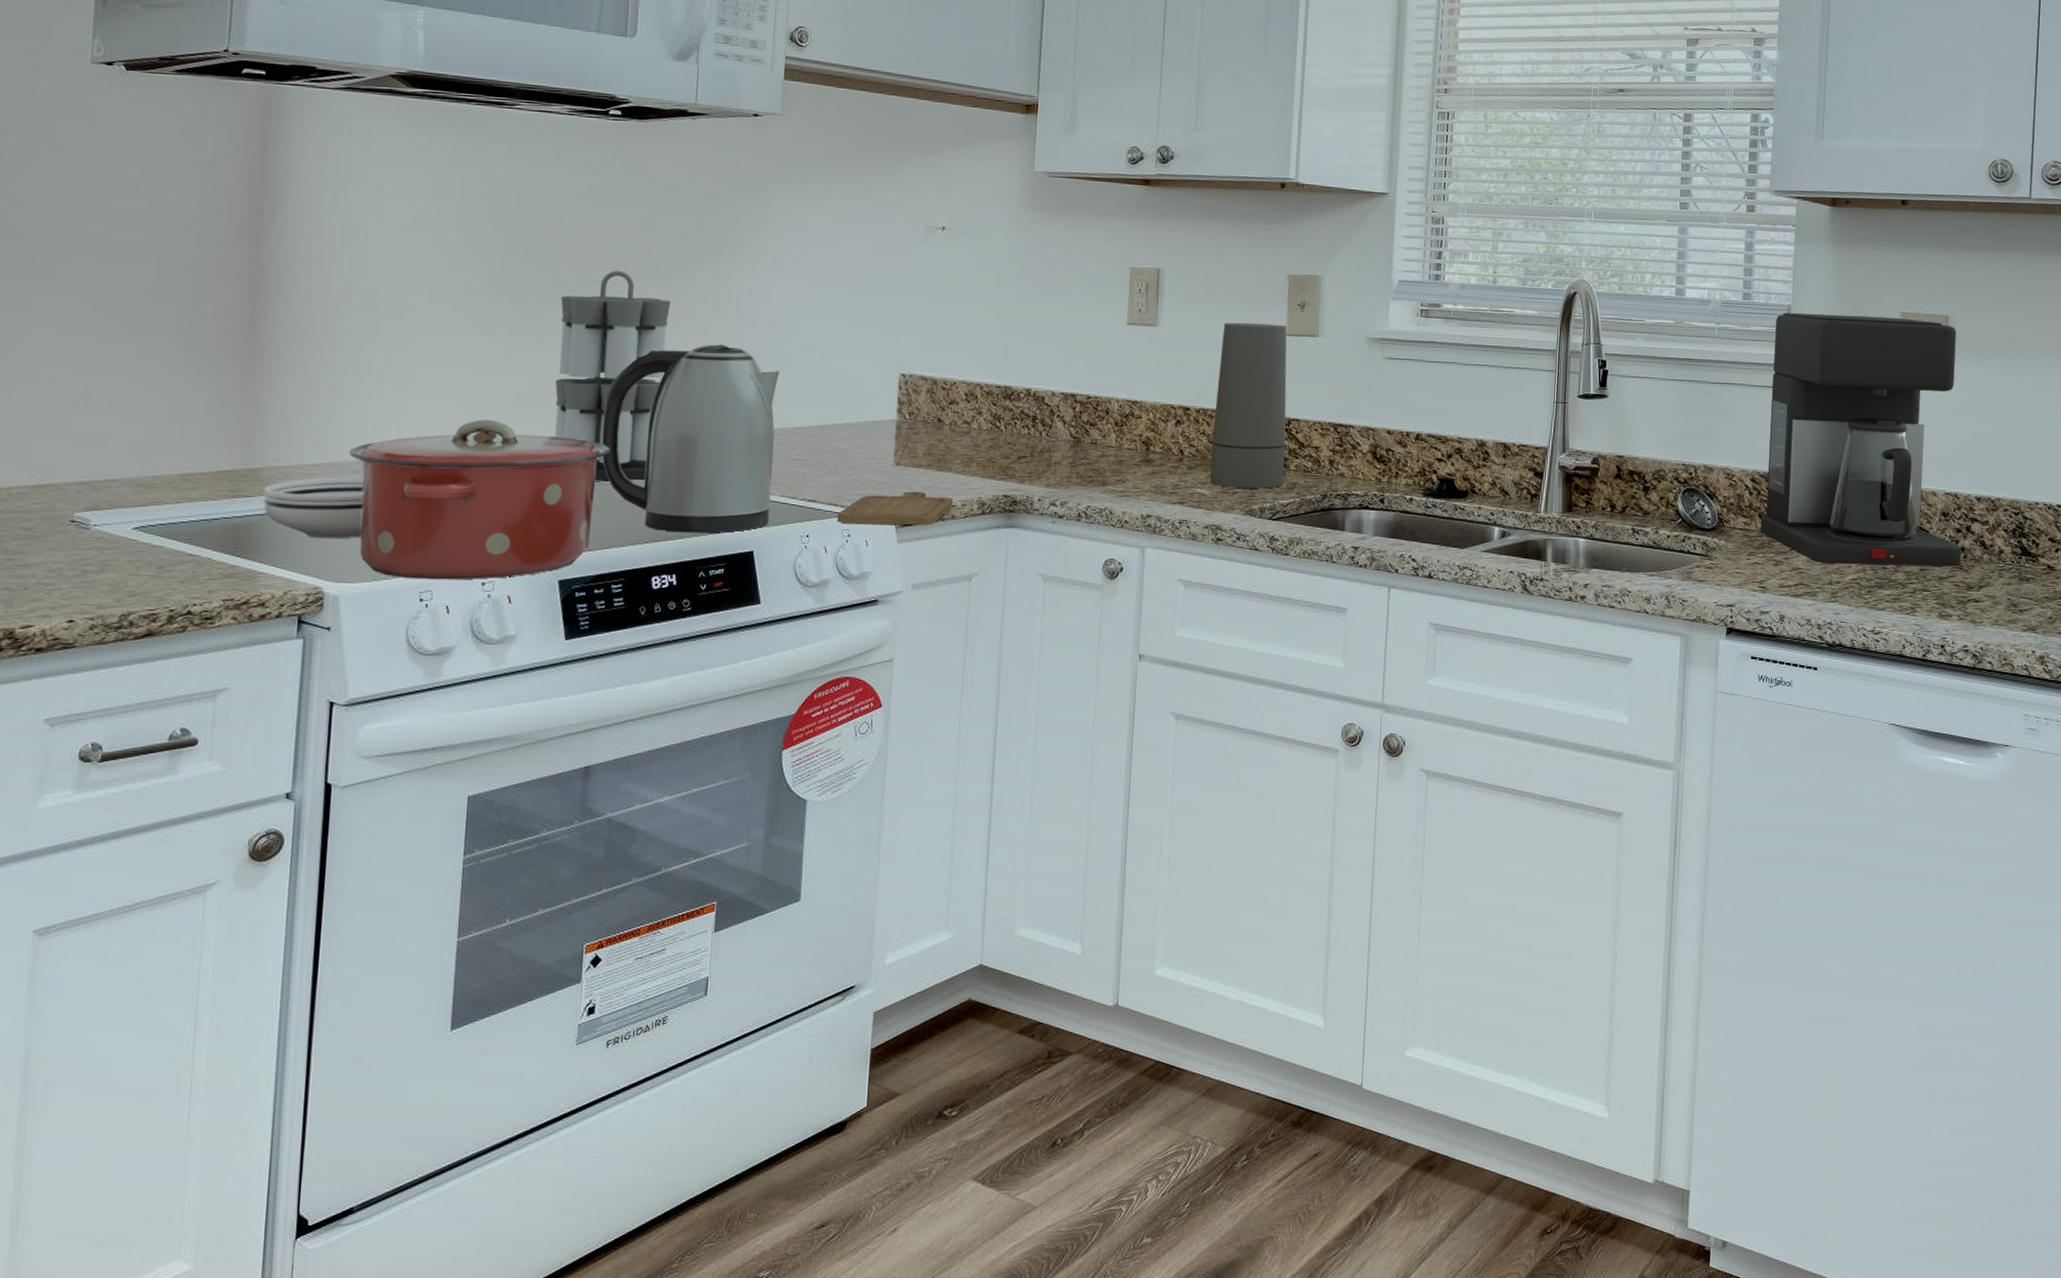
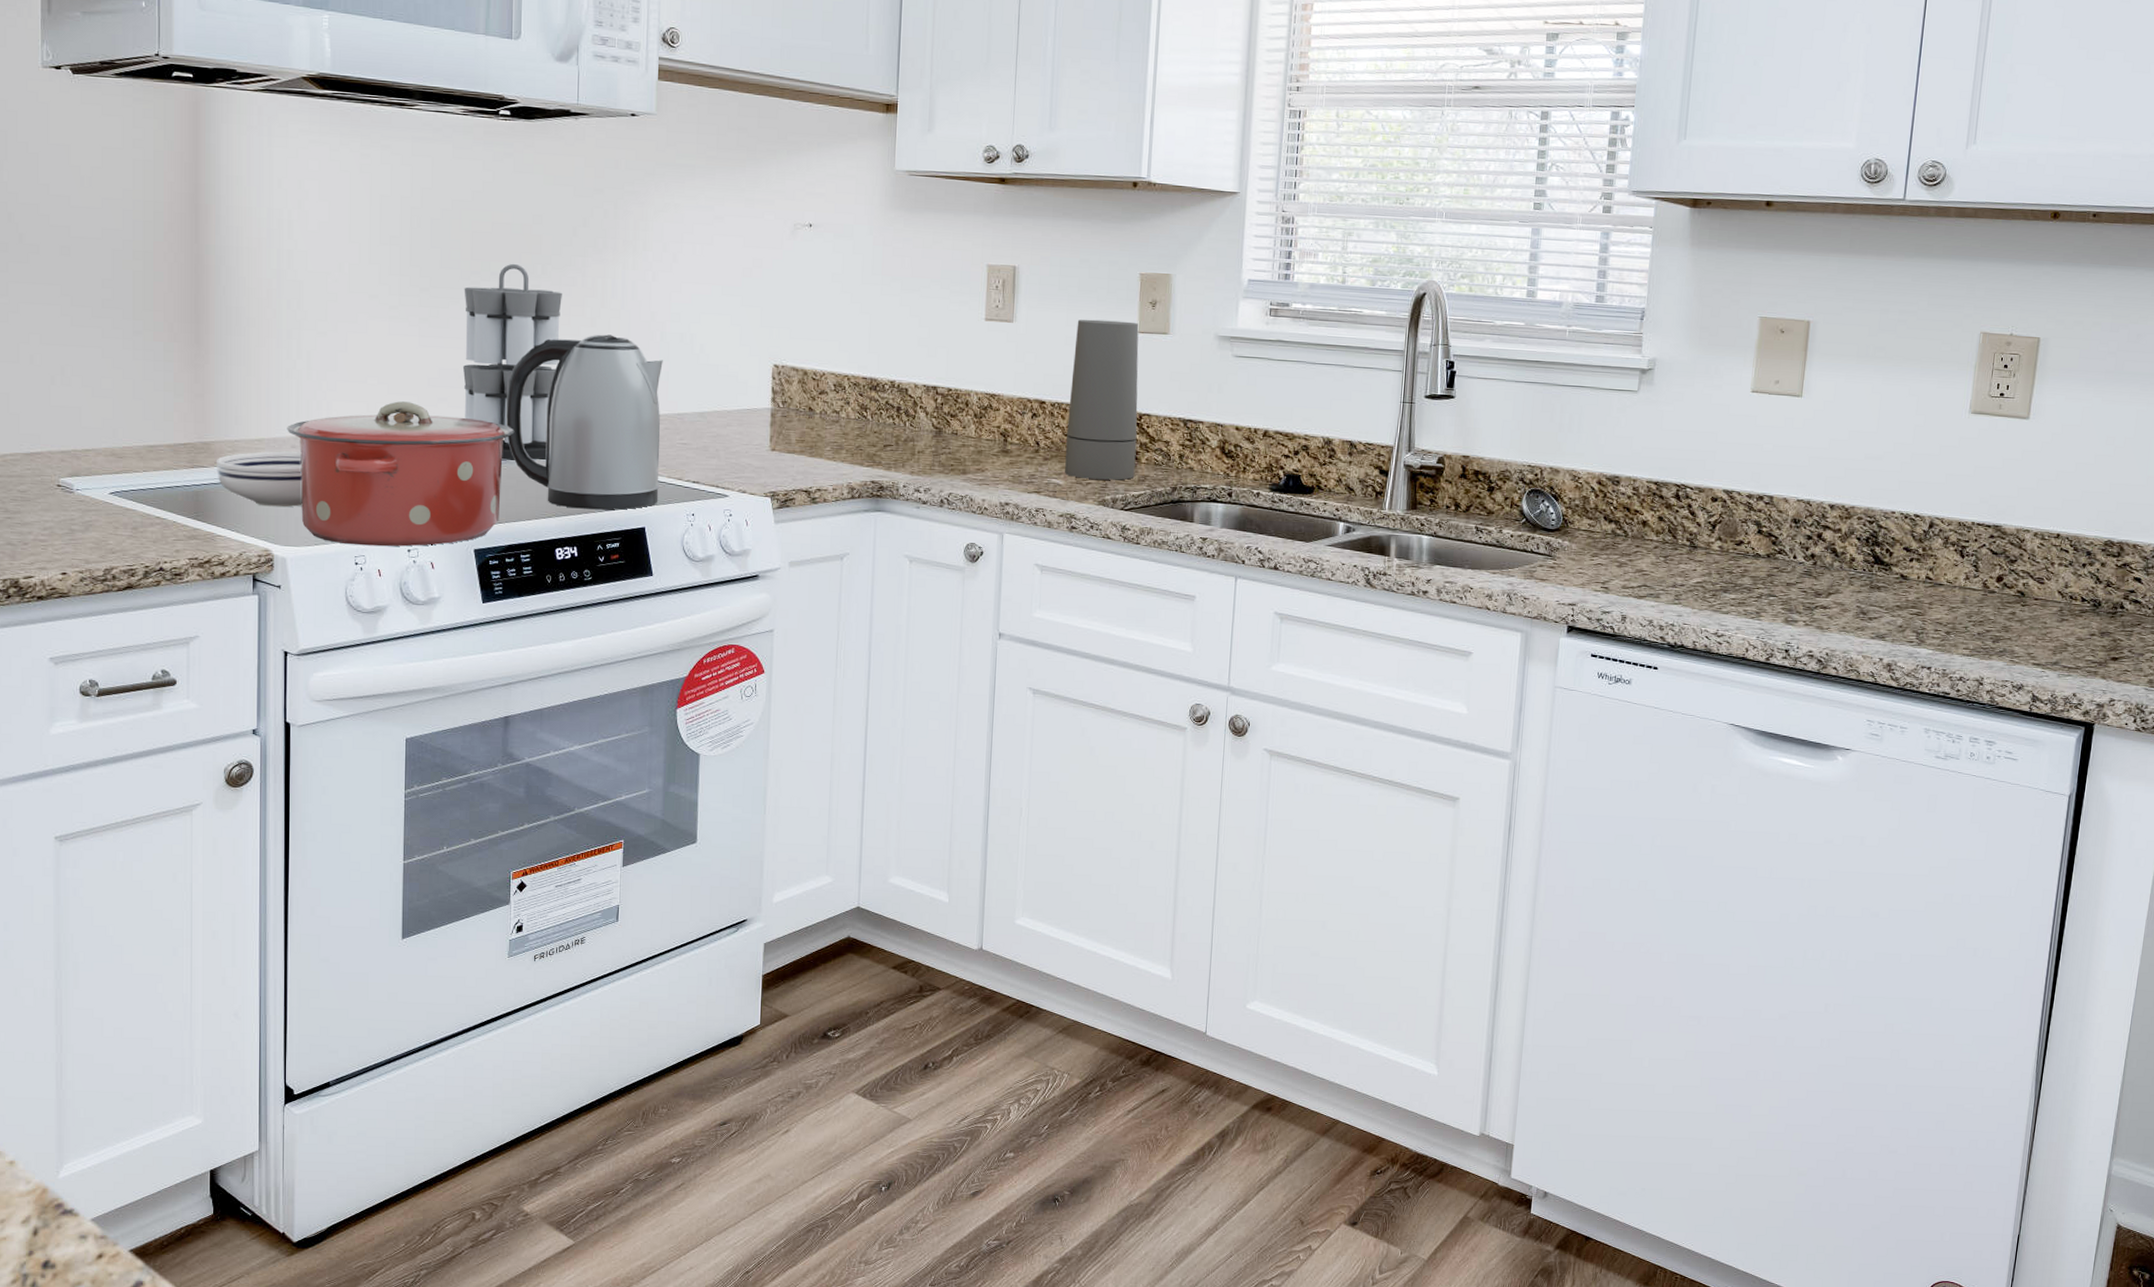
chopping board: present [837,491,954,526] -> none [719,475,825,508]
coffee maker: present [1760,312,1962,567] -> none [1604,315,1818,574]

